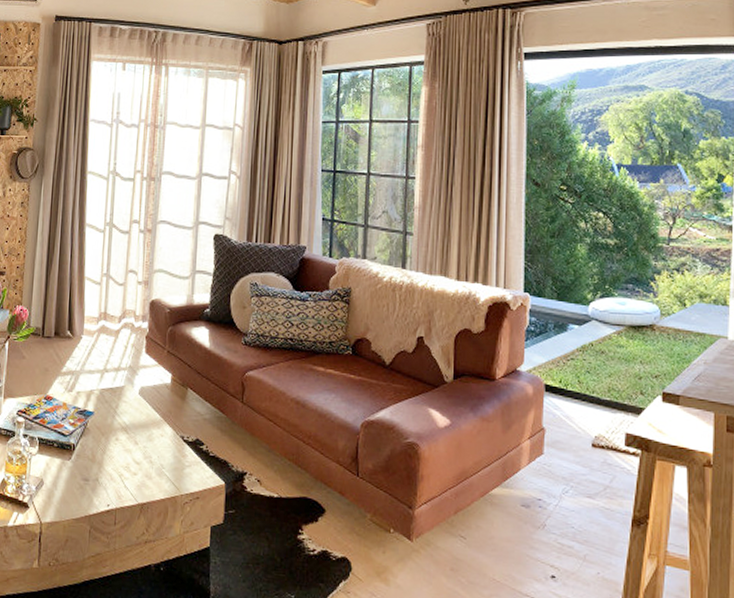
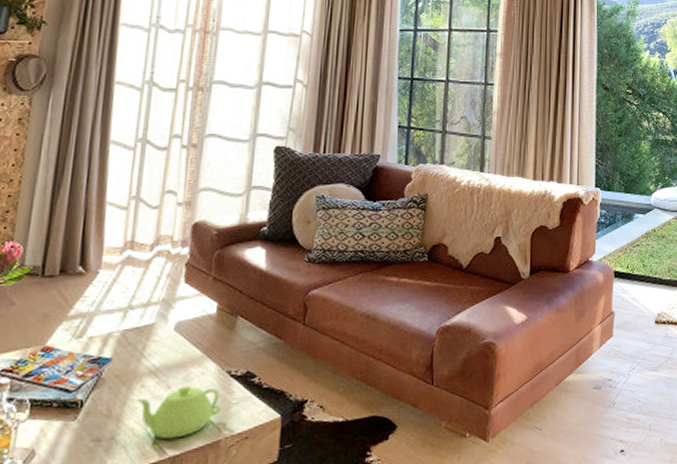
teapot: none [112,444,177,489] -> present [135,386,221,440]

